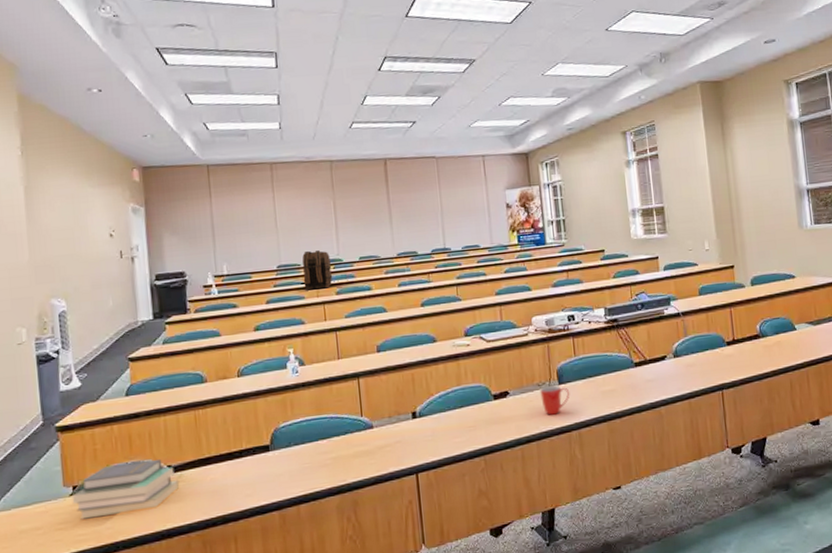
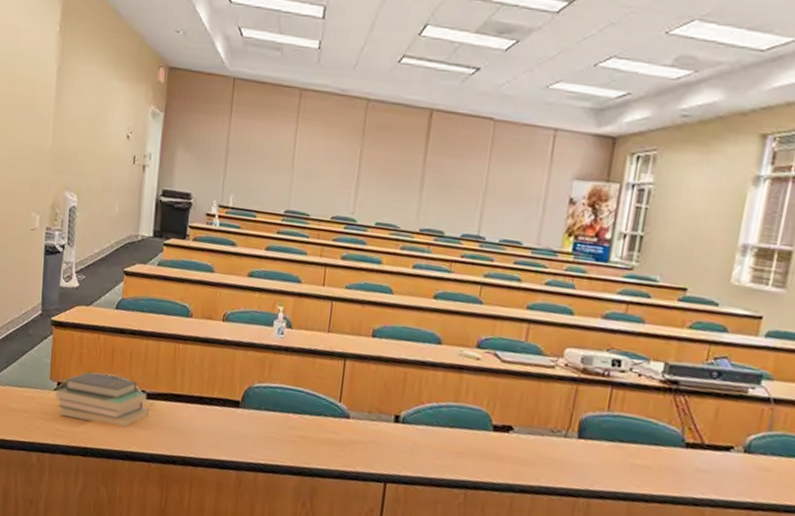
backpack: present [302,250,333,291] -> none [308,201,343,250]
mug: present [540,385,570,416] -> none [550,434,590,472]

